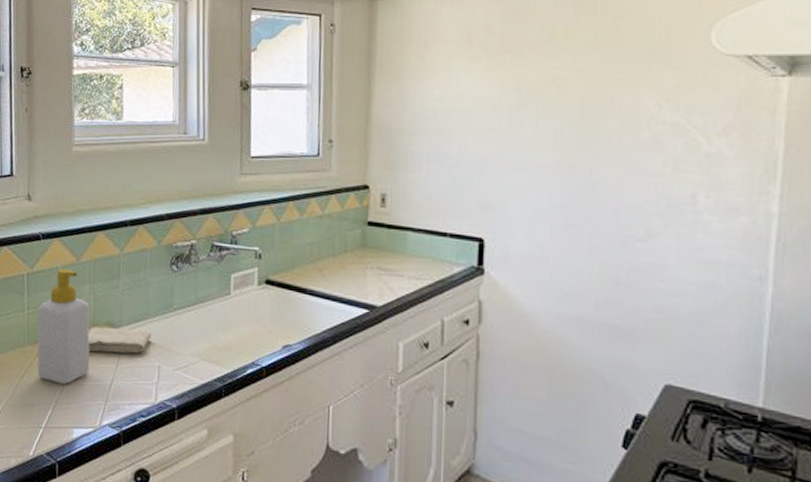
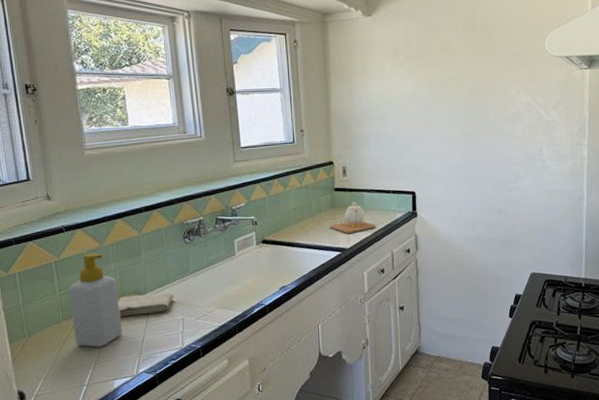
teapot: none [357,243,421,287] -> present [330,202,375,234]

